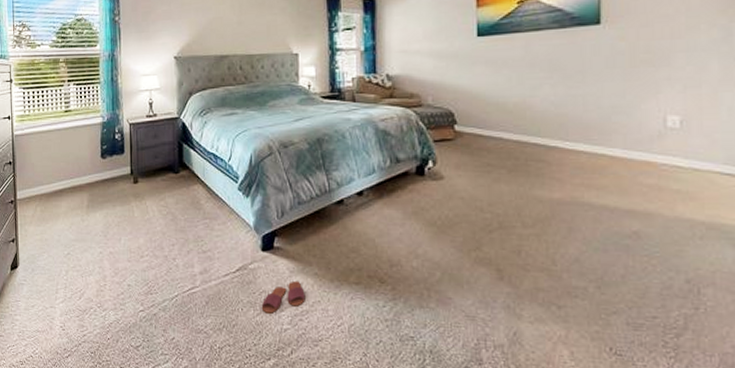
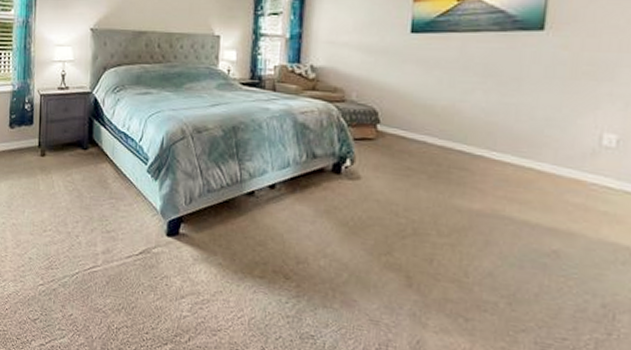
slippers: present [261,280,305,314] -> none [162,268,208,300]

